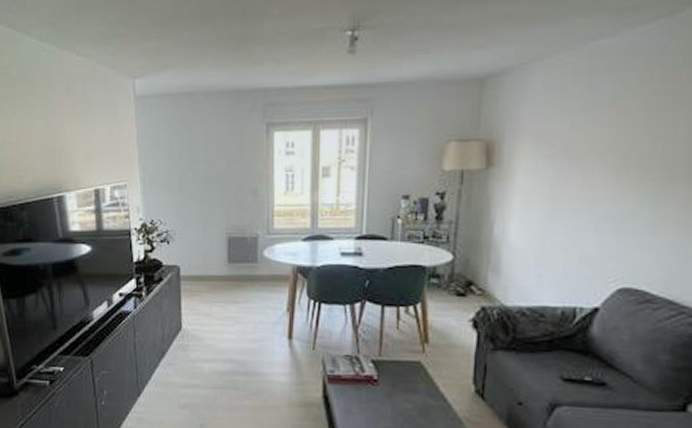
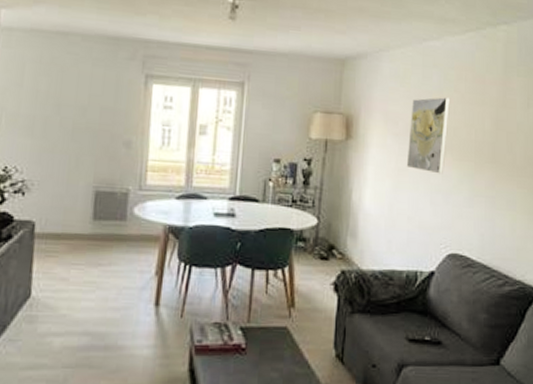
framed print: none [565,106,629,198] -> present [407,97,451,174]

